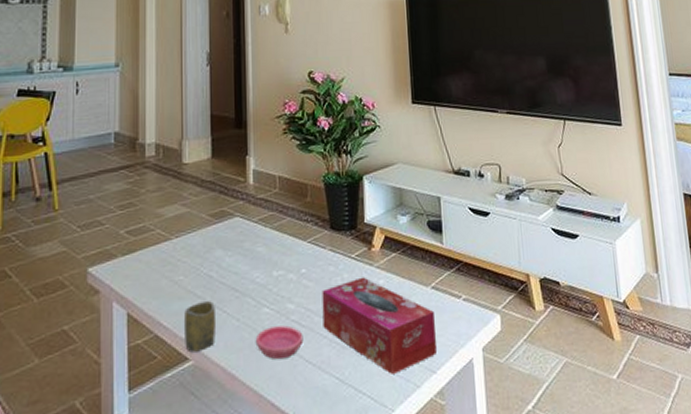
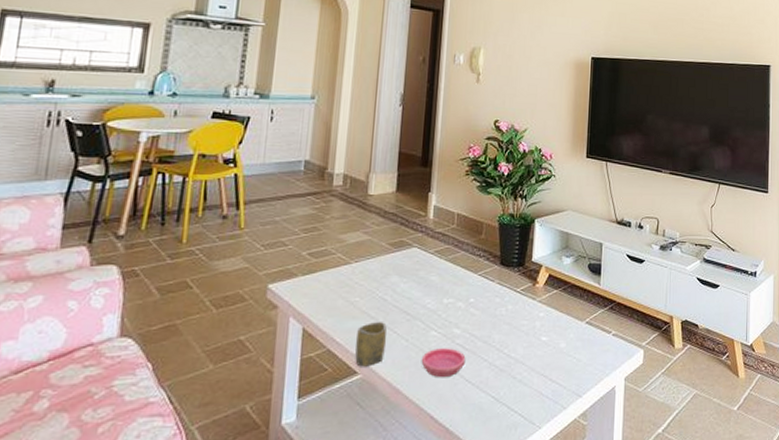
tissue box: present [322,277,437,374] -> none [485,309,586,396]

